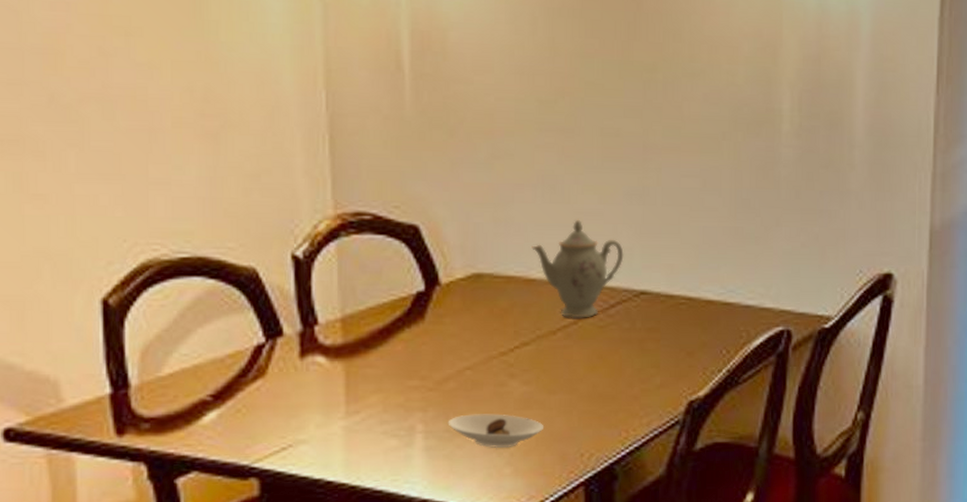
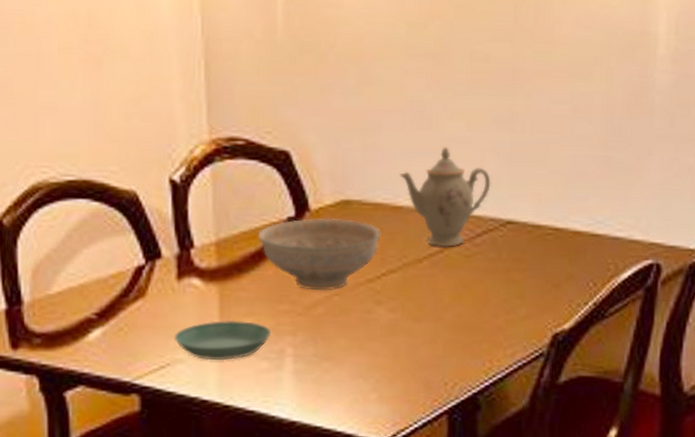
saucer: none [296,397,401,440] -> present [174,320,272,361]
decorative bowl: none [387,291,514,365] -> present [258,217,381,291]
saucer: present [448,414,545,449] -> none [316,339,410,375]

